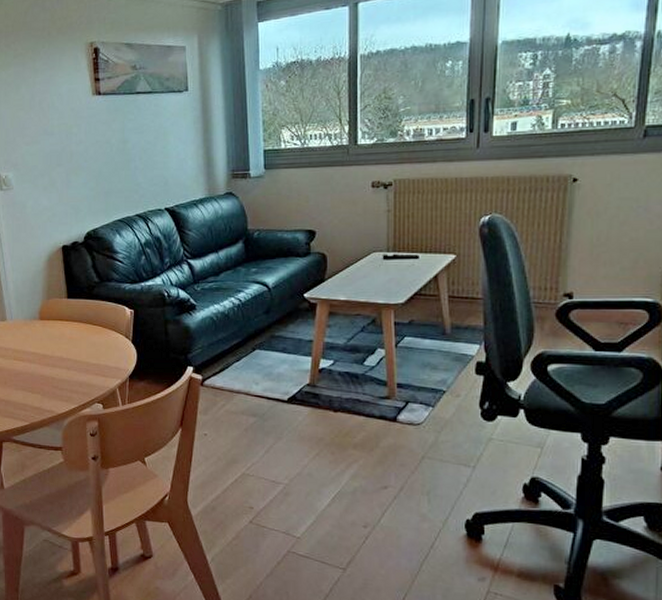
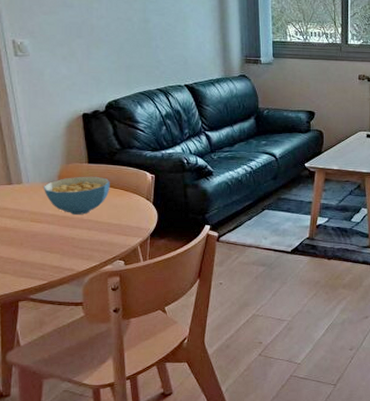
cereal bowl: none [25,312,89,353] -> present [43,176,110,215]

